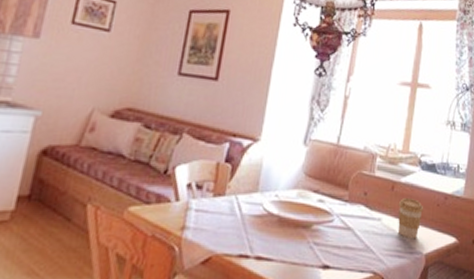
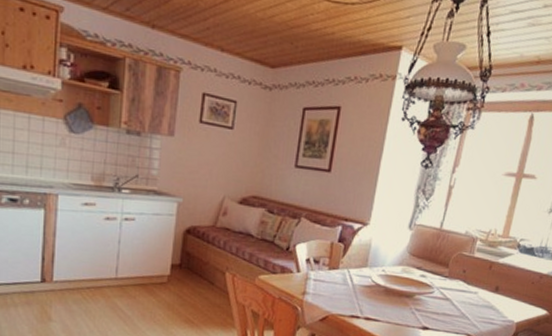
coffee cup: present [398,197,424,239] -> none [492,275,519,310]

